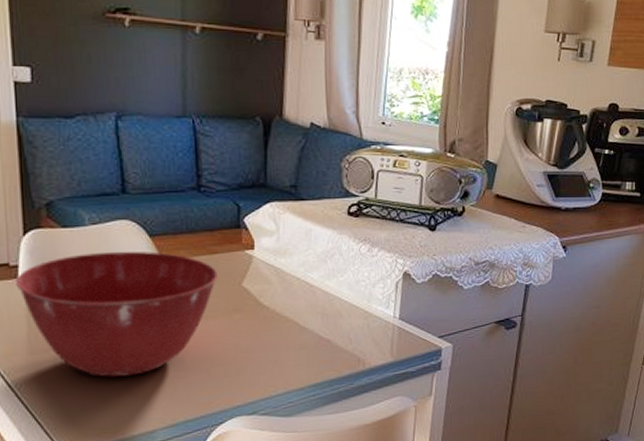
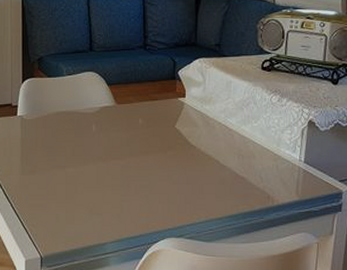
mixing bowl: present [15,251,218,377] -> none [15,96,157,197]

